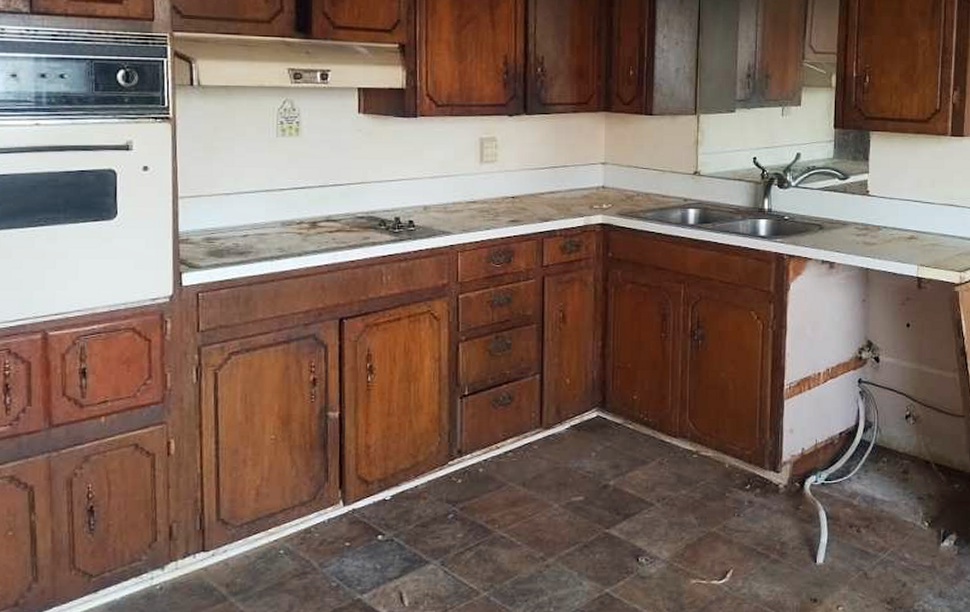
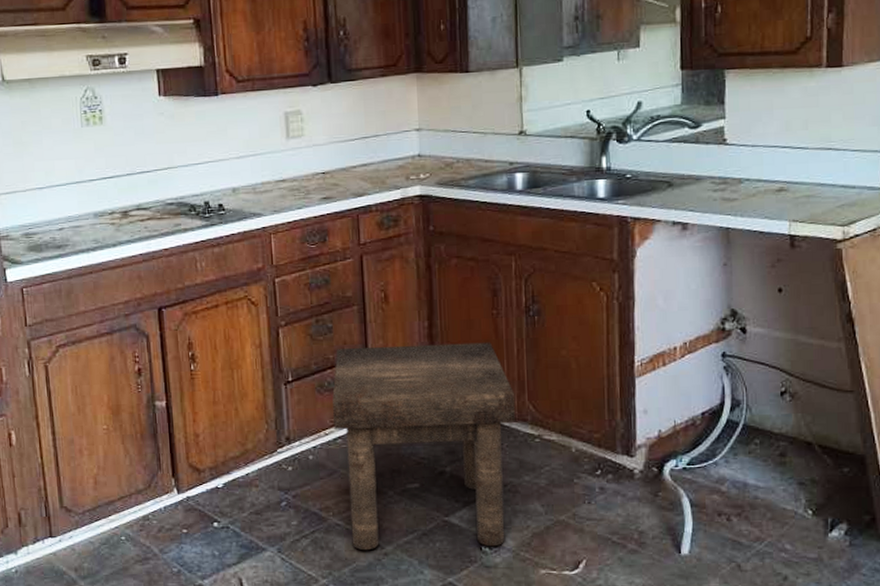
stool: none [506,363,677,563] -> present [332,342,516,551]

